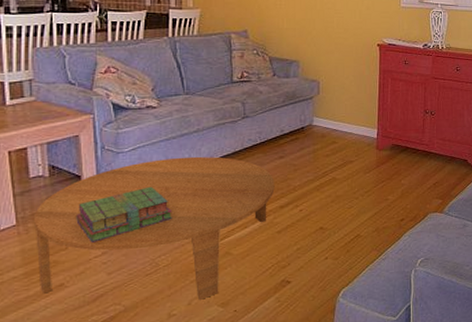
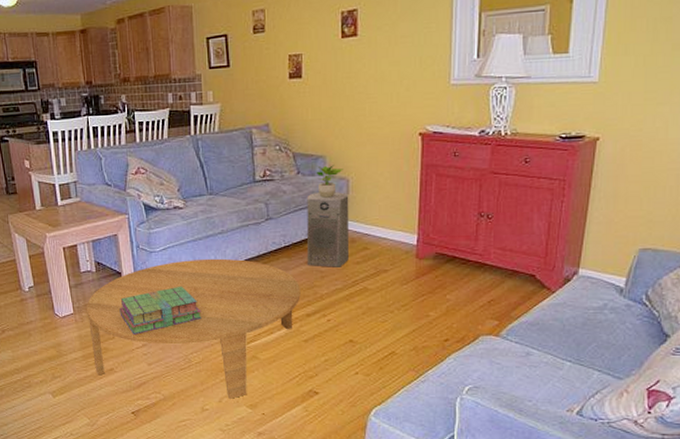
air purifier: none [281,92,320,161] -> present [306,192,349,267]
potted plant: none [290,69,315,98] -> present [316,165,343,198]

